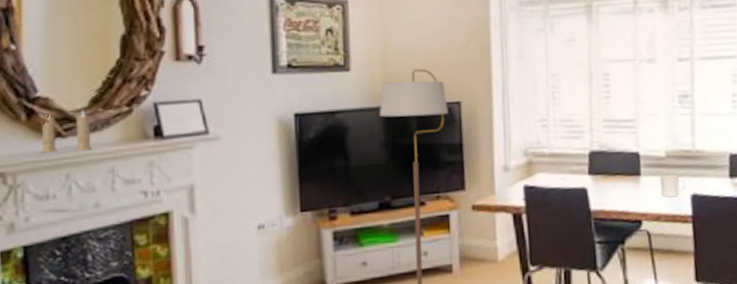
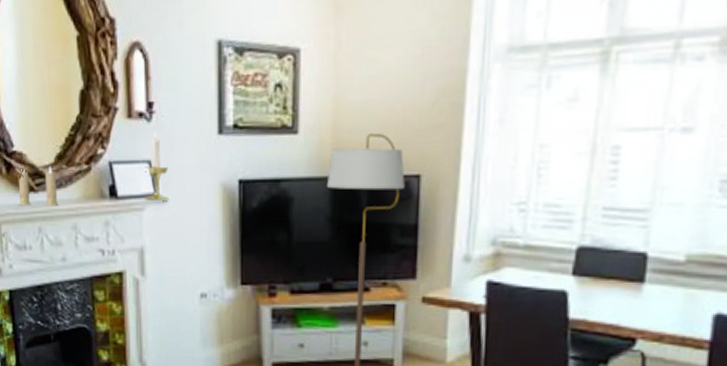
candlestick: none [194,73,222,139] -> present [144,132,169,201]
mug: present [660,174,686,198] -> none [670,285,709,315]

